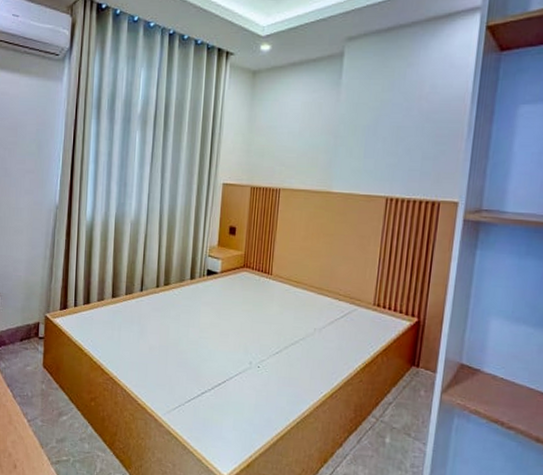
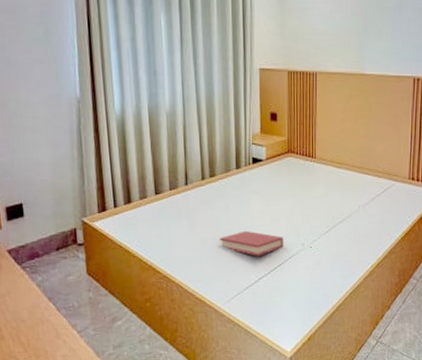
hardback book: none [167,342,231,370] -> present [220,230,283,257]

